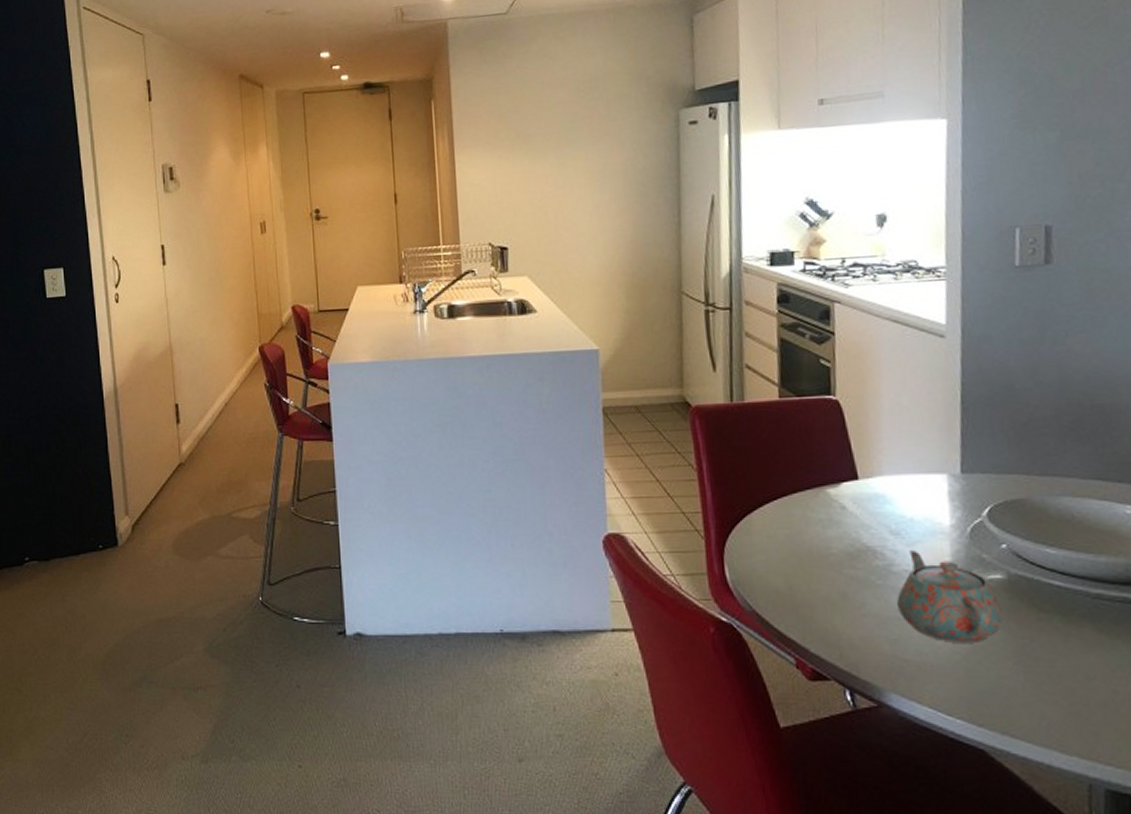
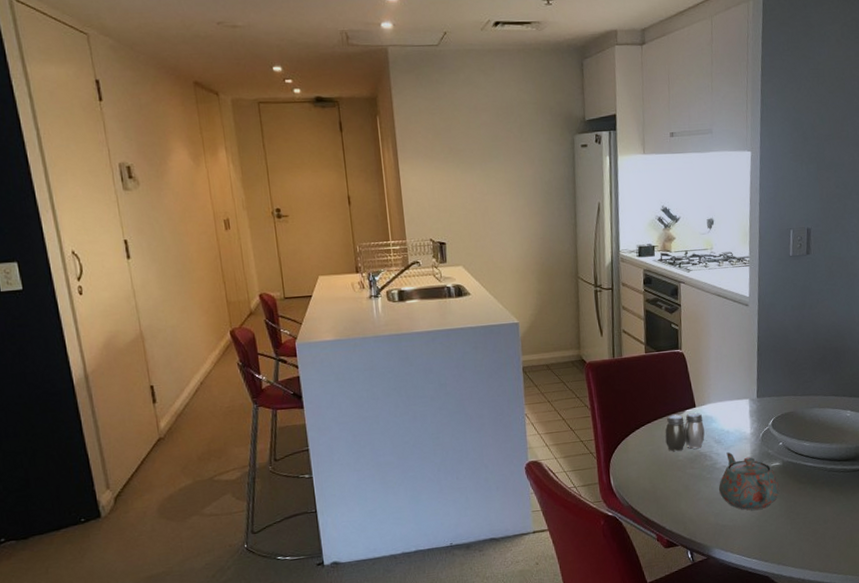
salt and pepper shaker: none [809,487,873,541] -> present [665,412,705,452]

